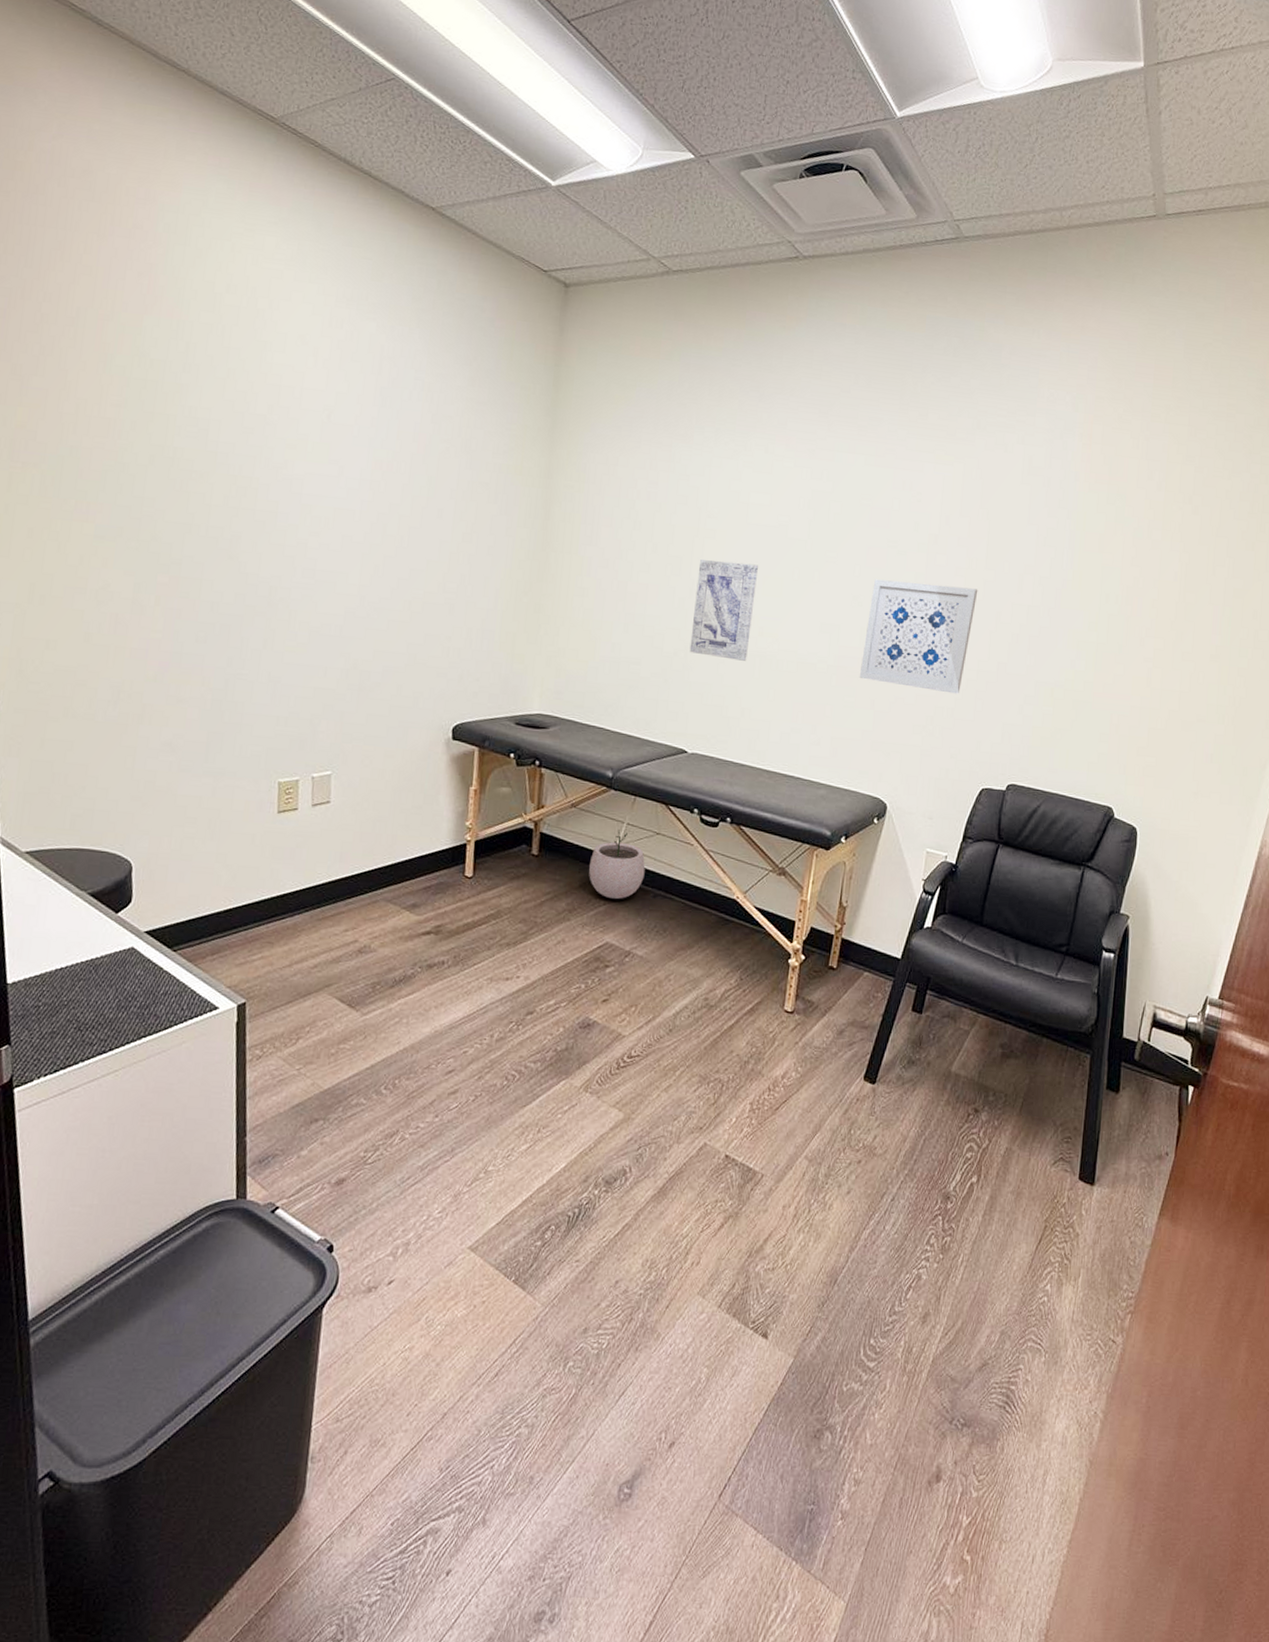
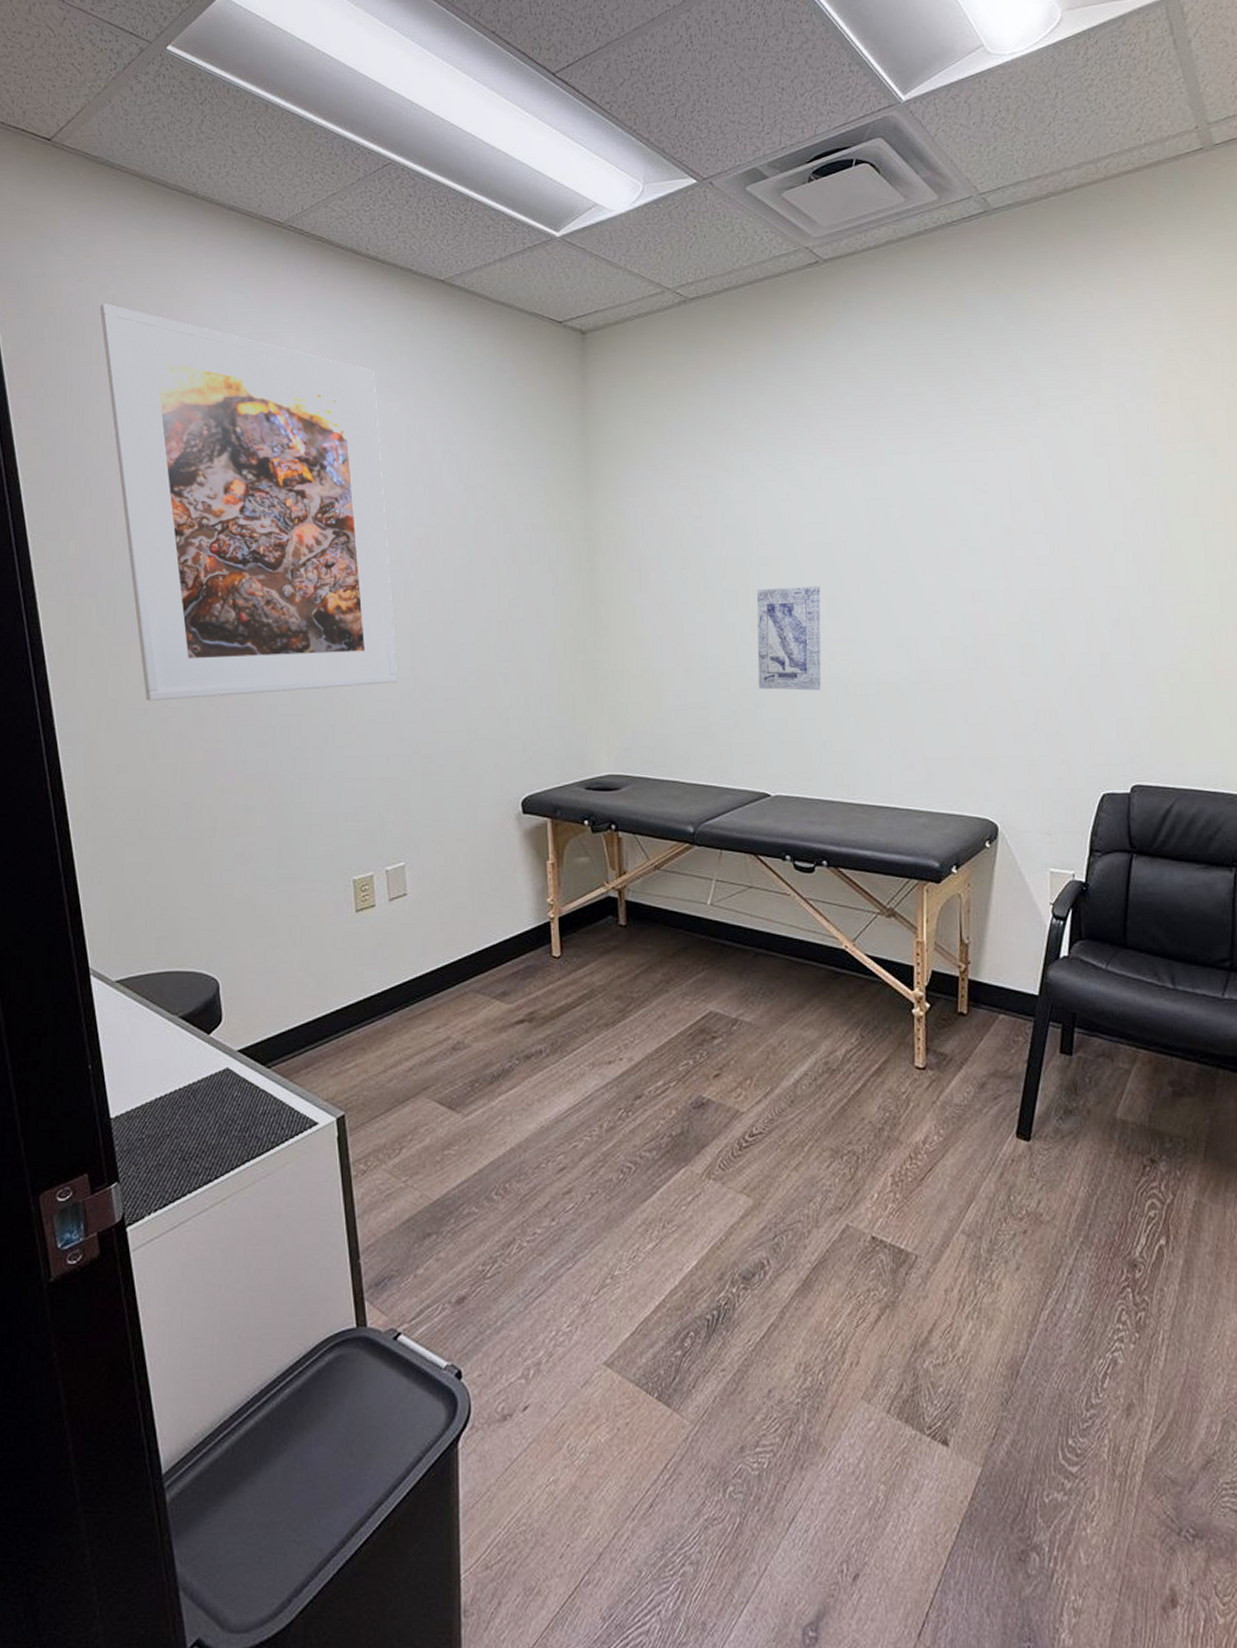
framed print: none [72,167,355,598] -> present [99,303,397,702]
plant pot: present [589,830,646,900] -> none [682,888,742,964]
wall art: present [859,579,978,694] -> none [946,577,1066,694]

